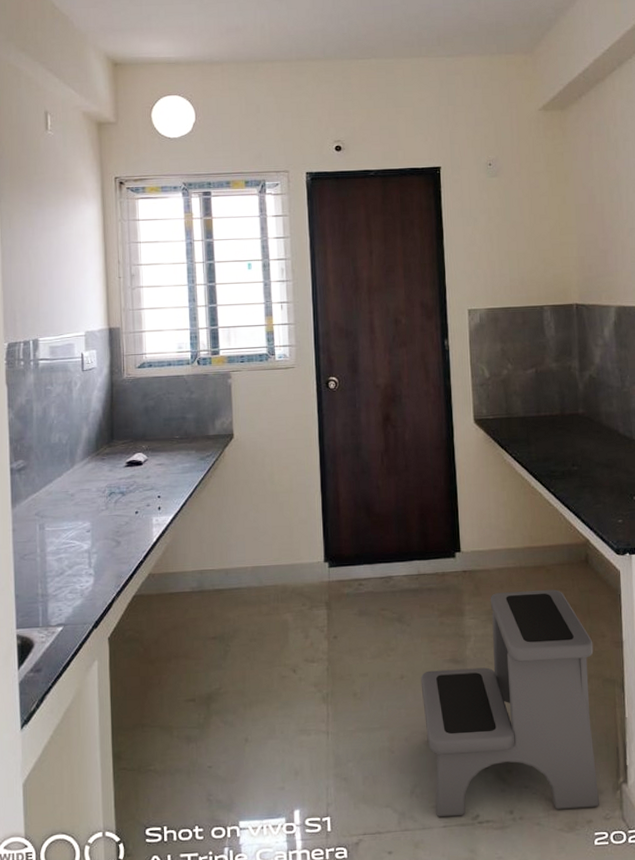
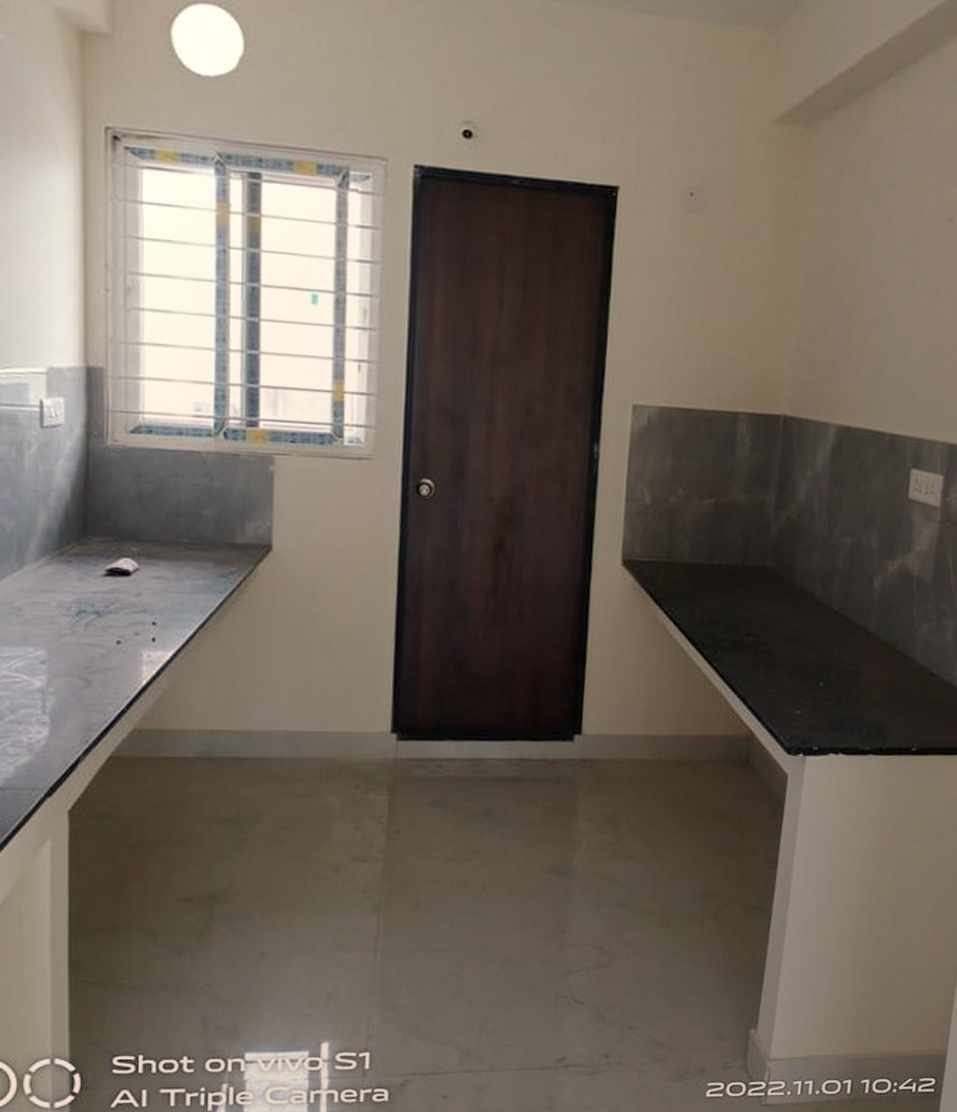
step stool: present [420,590,599,818] -> none [508,790,740,1059]

